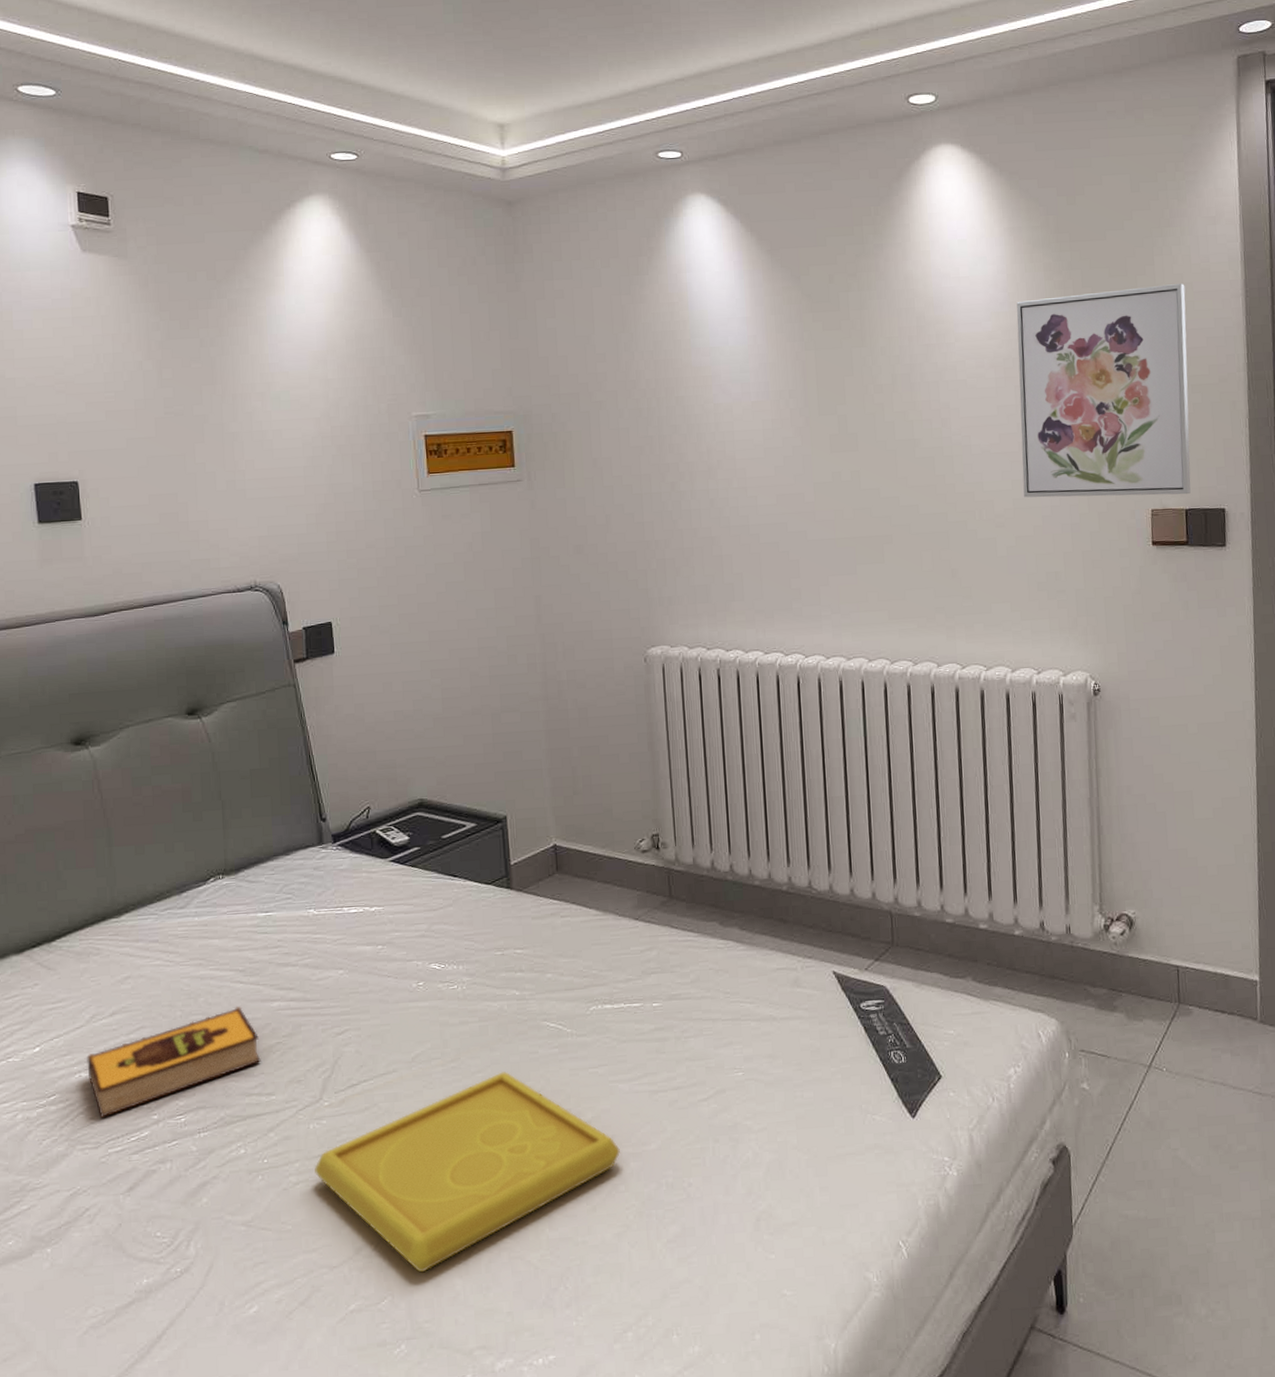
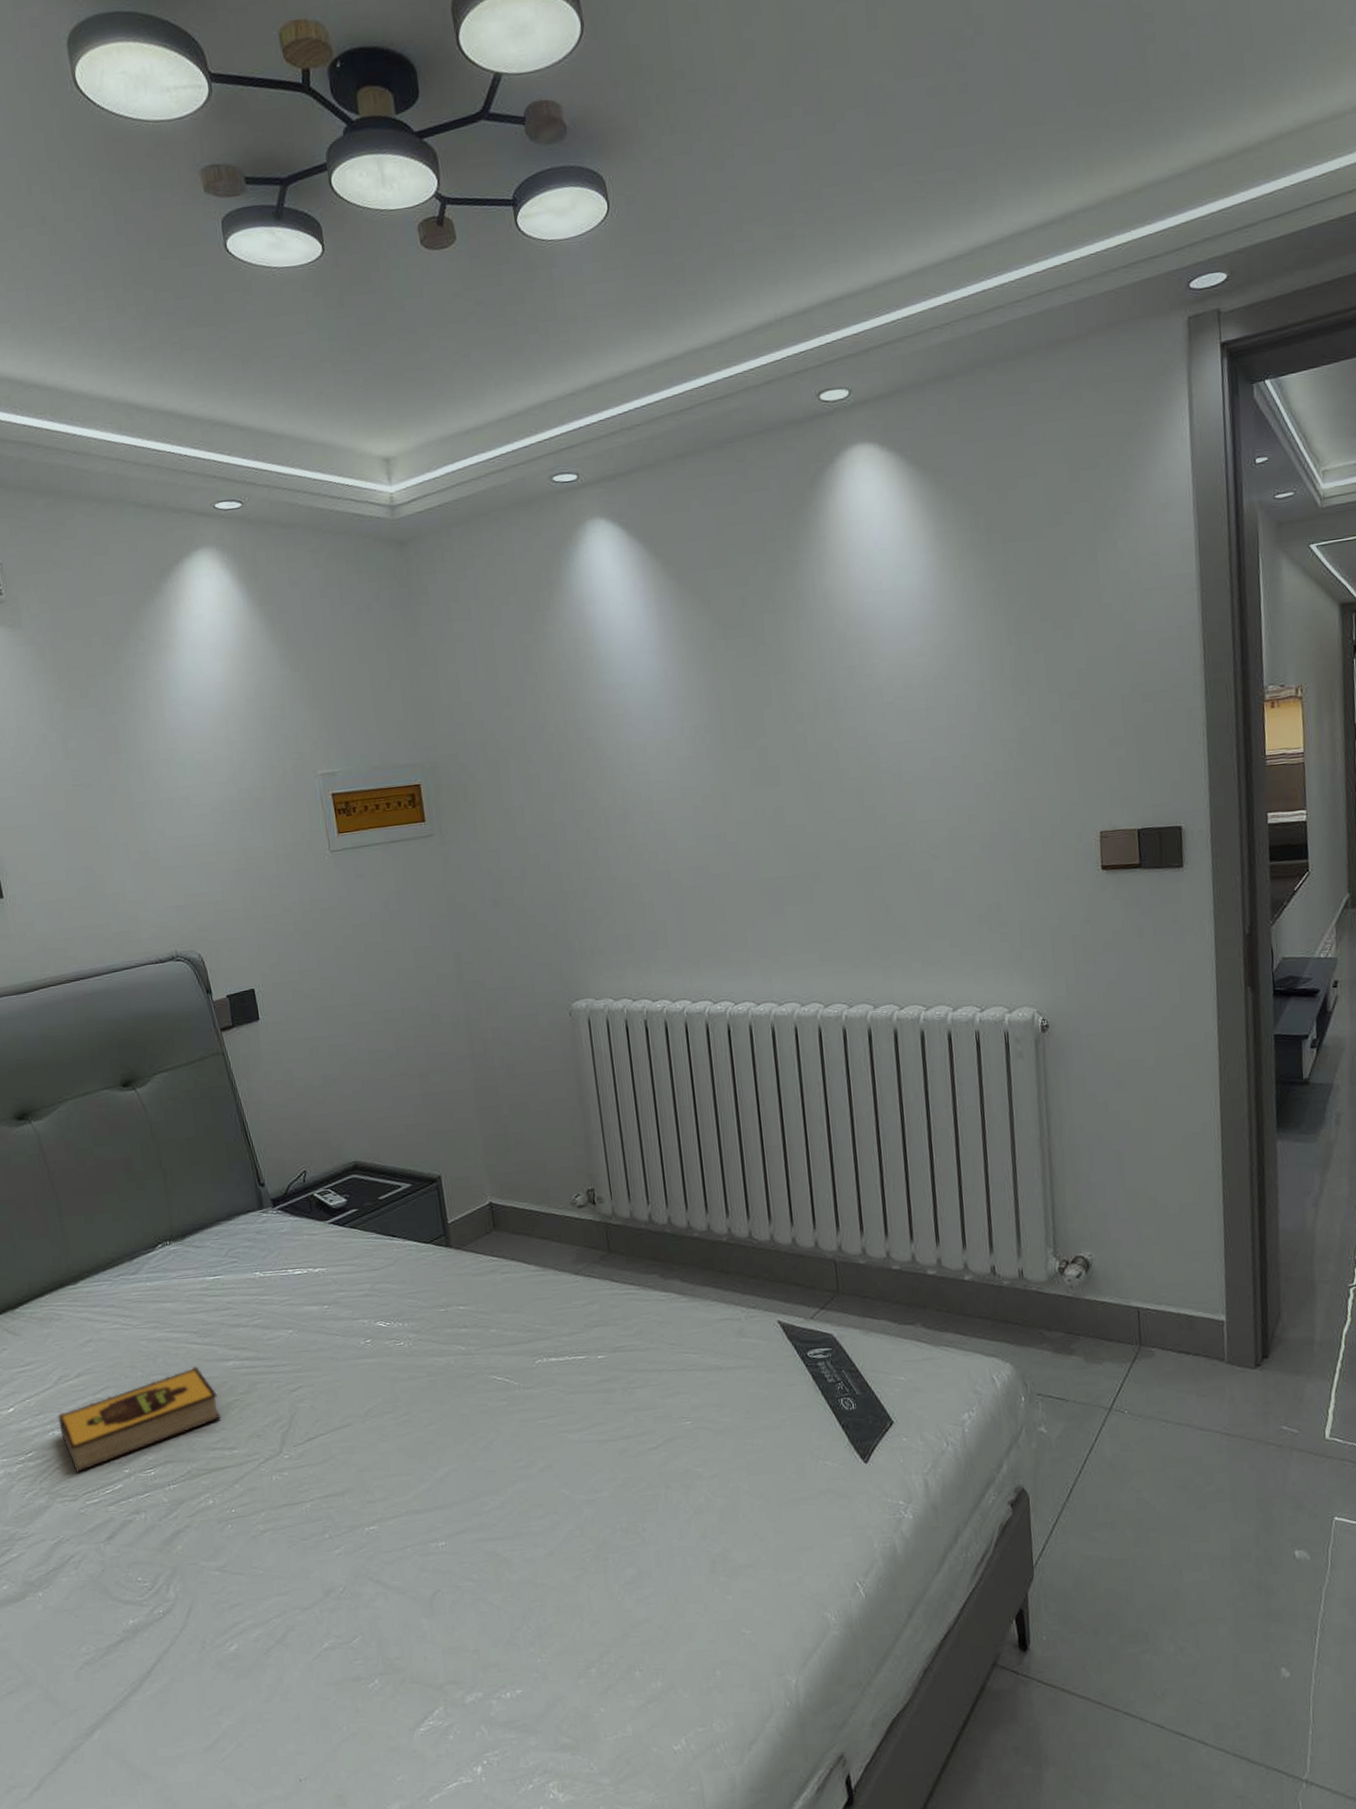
serving tray: present [314,1071,620,1273] -> none [280,1424,574,1613]
wall art: present [1016,284,1191,498] -> none [946,581,1143,826]

